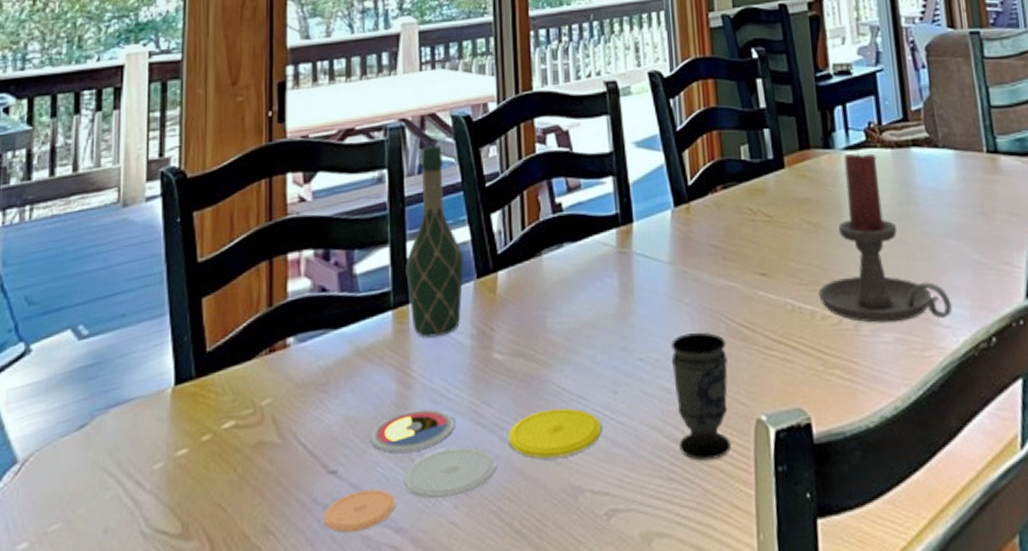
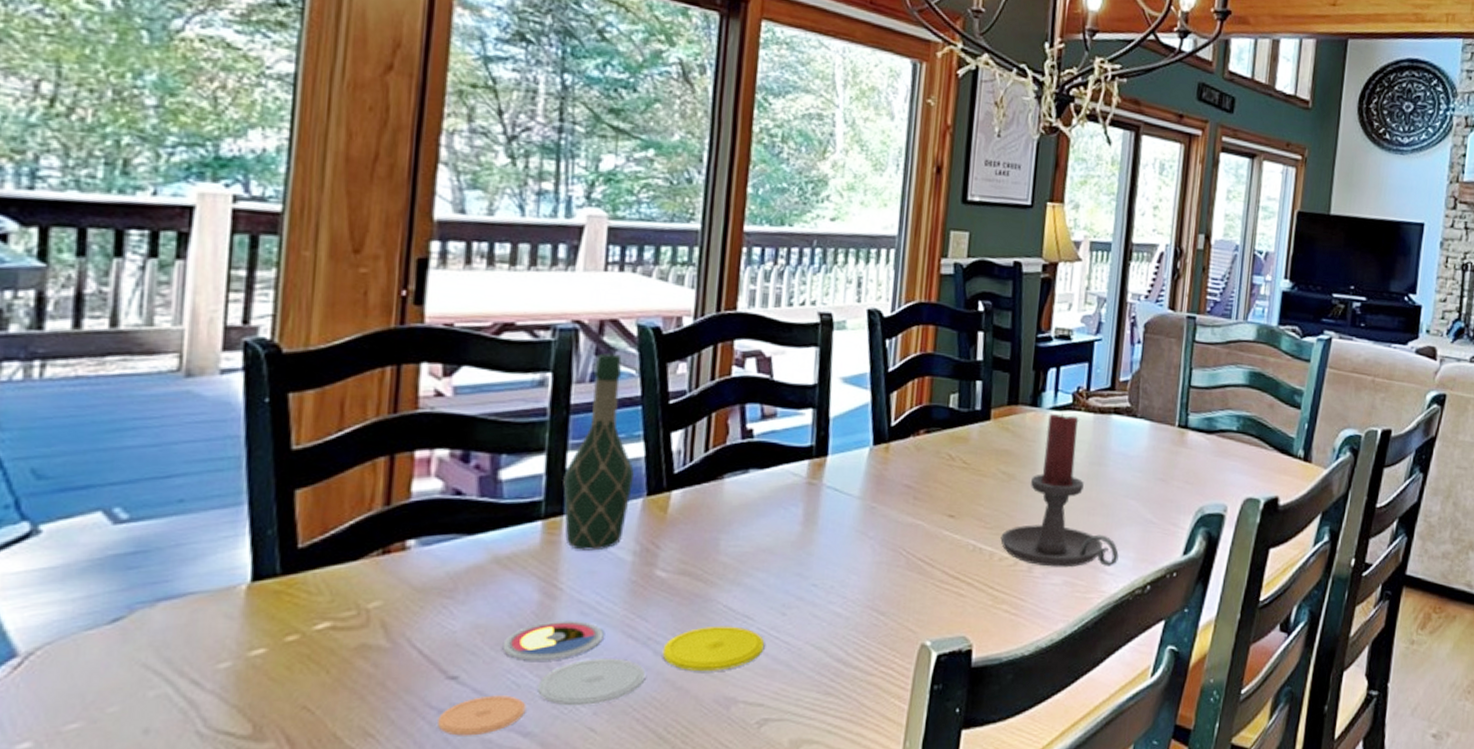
cup: present [671,333,731,461] -> none [841,565,904,678]

